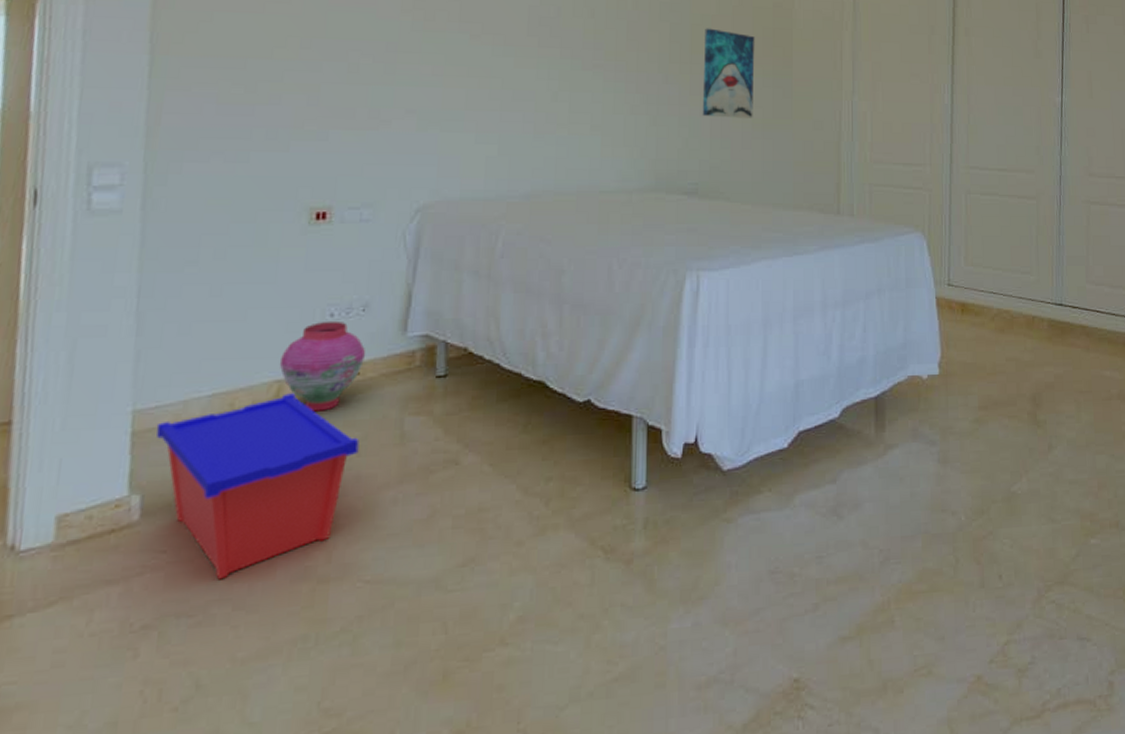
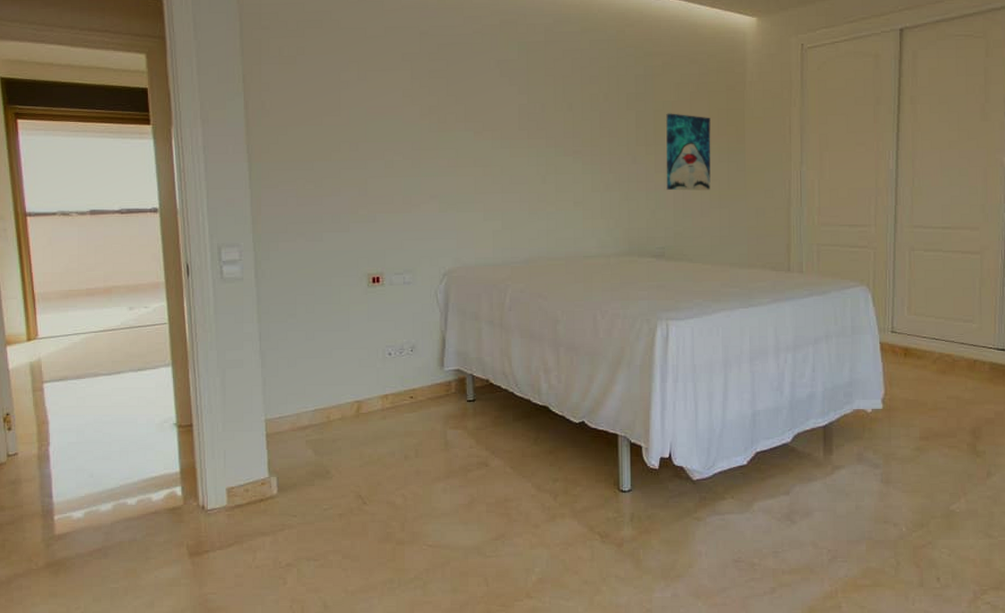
storage bin: present [156,393,360,580] -> none [281,410,417,537]
lantern: present [279,320,366,412] -> none [357,358,416,424]

